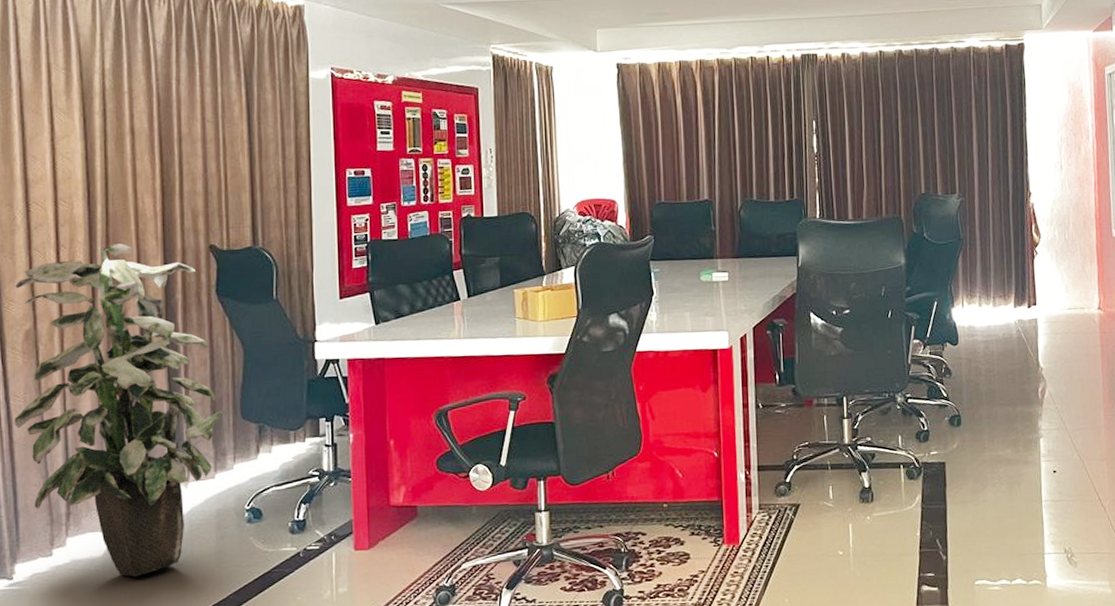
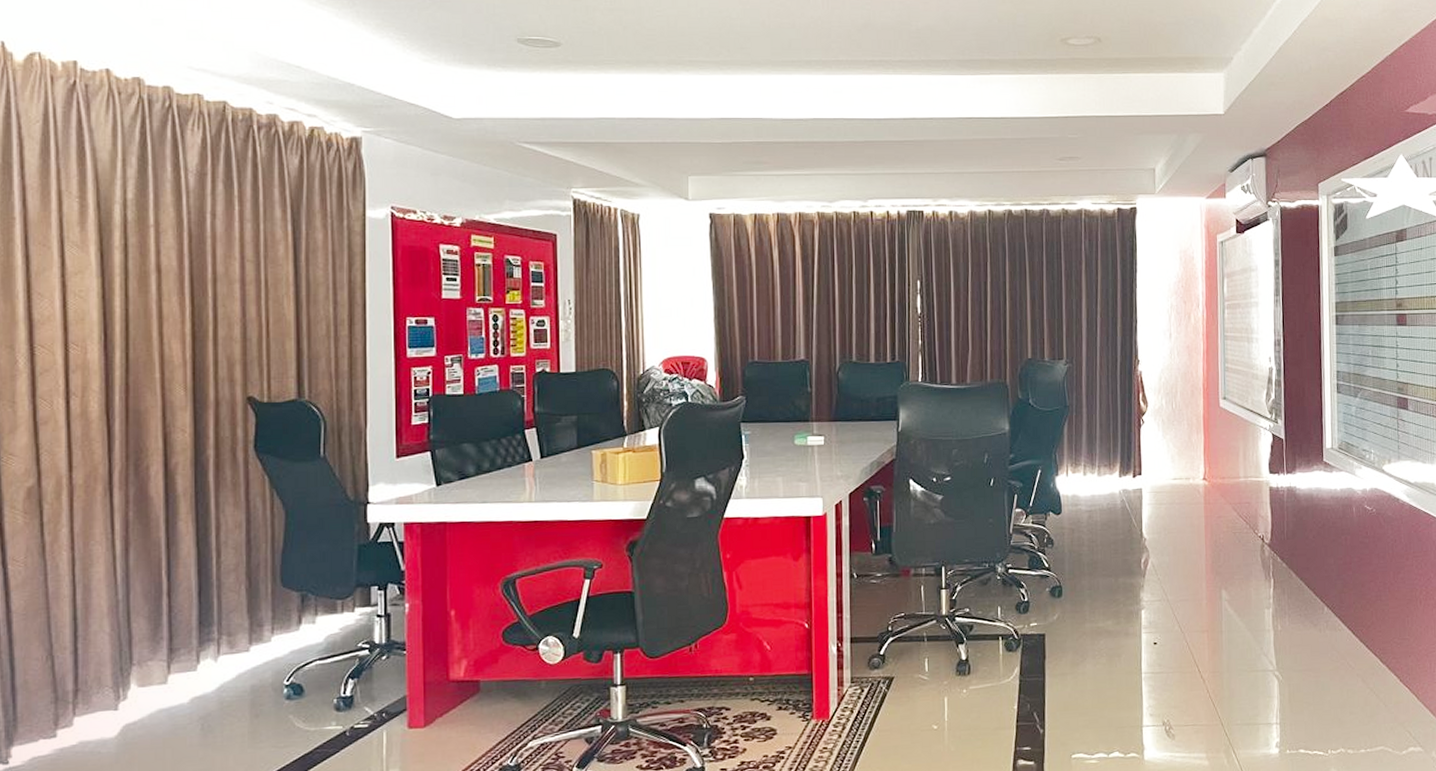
indoor plant: present [14,243,223,577] -> none [13,393,261,760]

